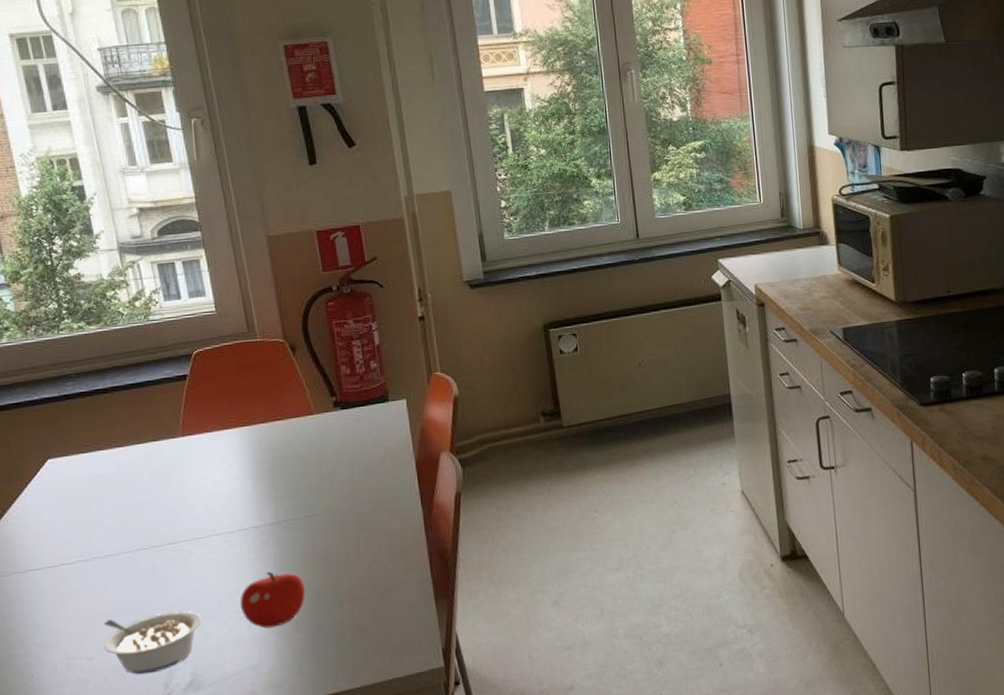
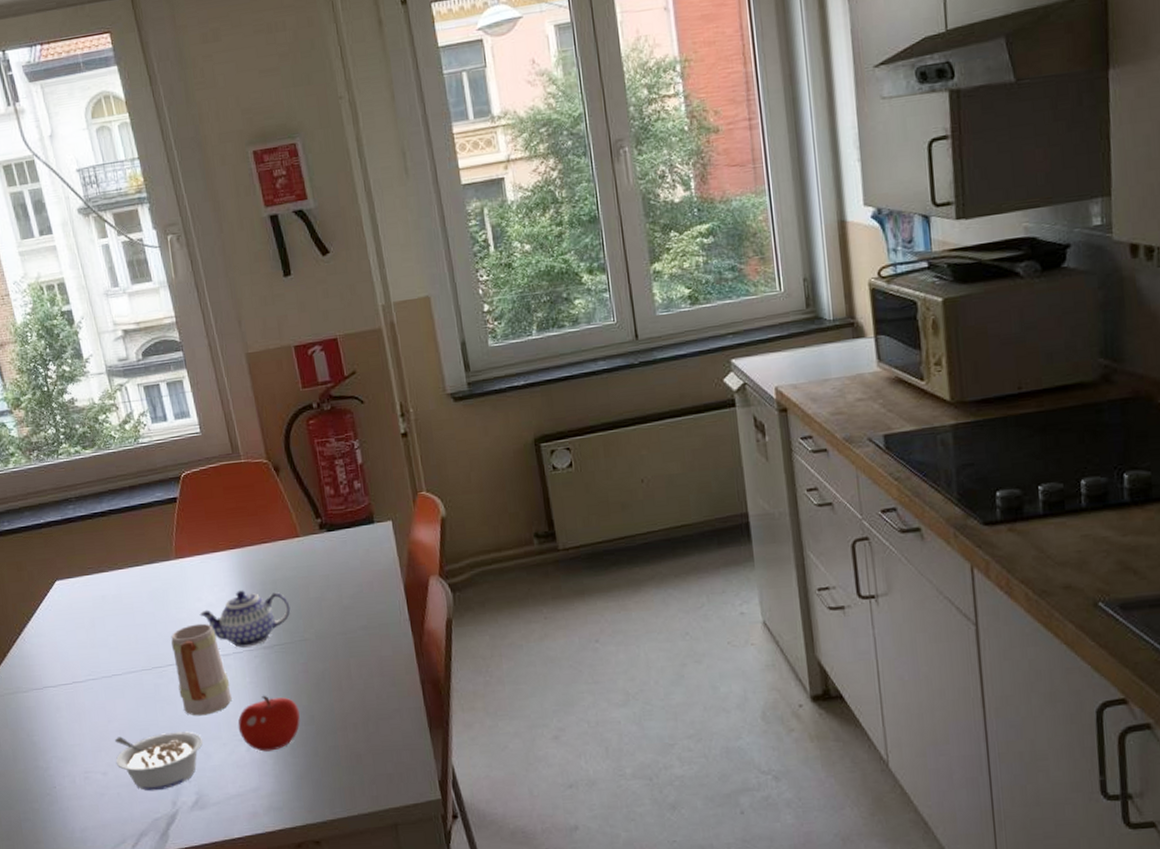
mug: none [172,500,235,595] -> present [171,623,232,716]
teapot: none [204,467,301,525] -> present [199,590,291,648]

